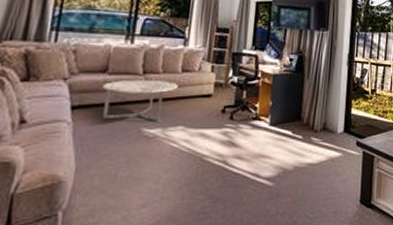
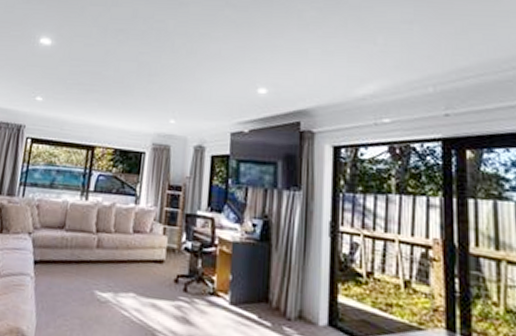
coffee table: present [102,79,179,122] -> none [59,237,130,286]

